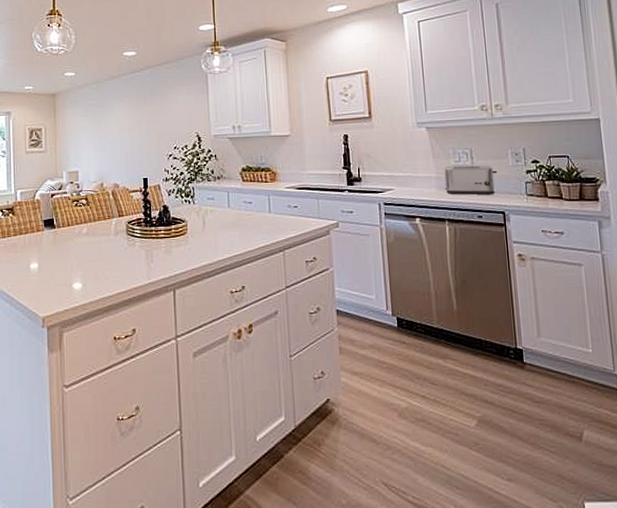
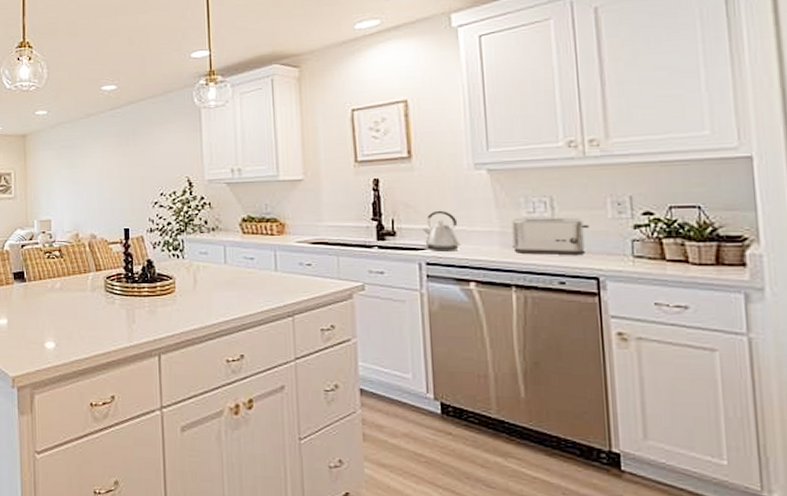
kettle: none [381,160,409,194] -> present [423,210,461,252]

